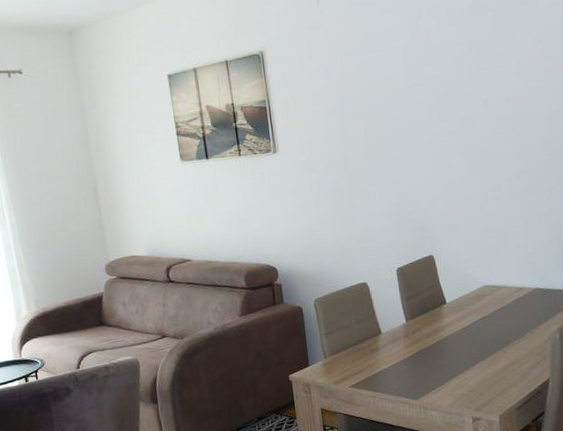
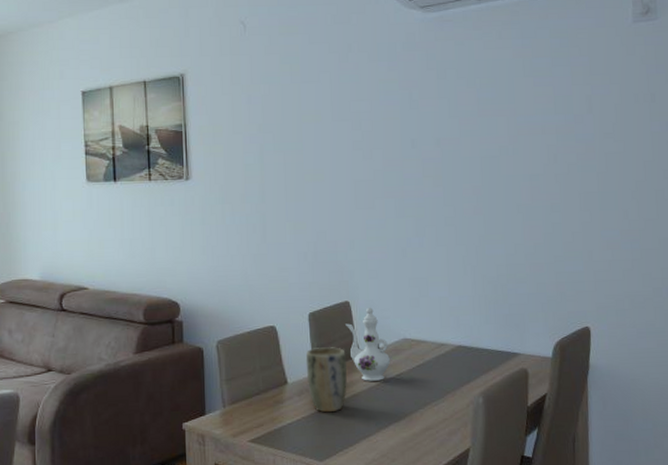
plant pot: none [396,297,436,357] -> present [305,346,347,413]
ewer: none [431,259,475,326] -> present [346,307,391,381]

